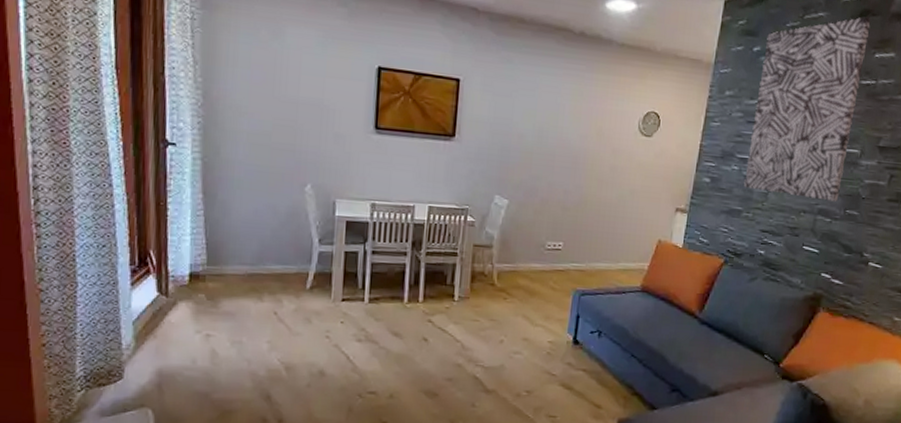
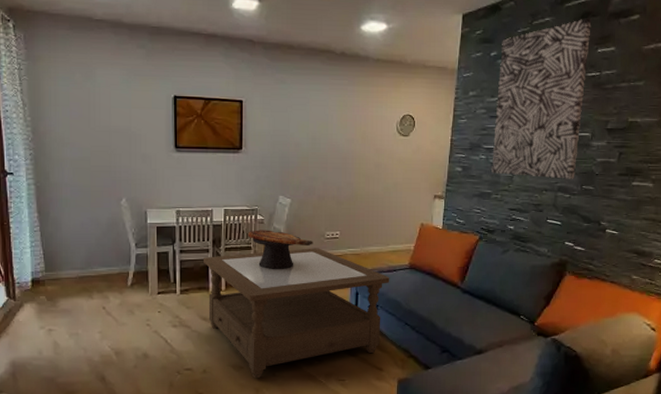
coffee table: none [399,259,618,408] -> present [204,248,390,378]
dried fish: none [454,233,532,283] -> present [248,230,314,270]

